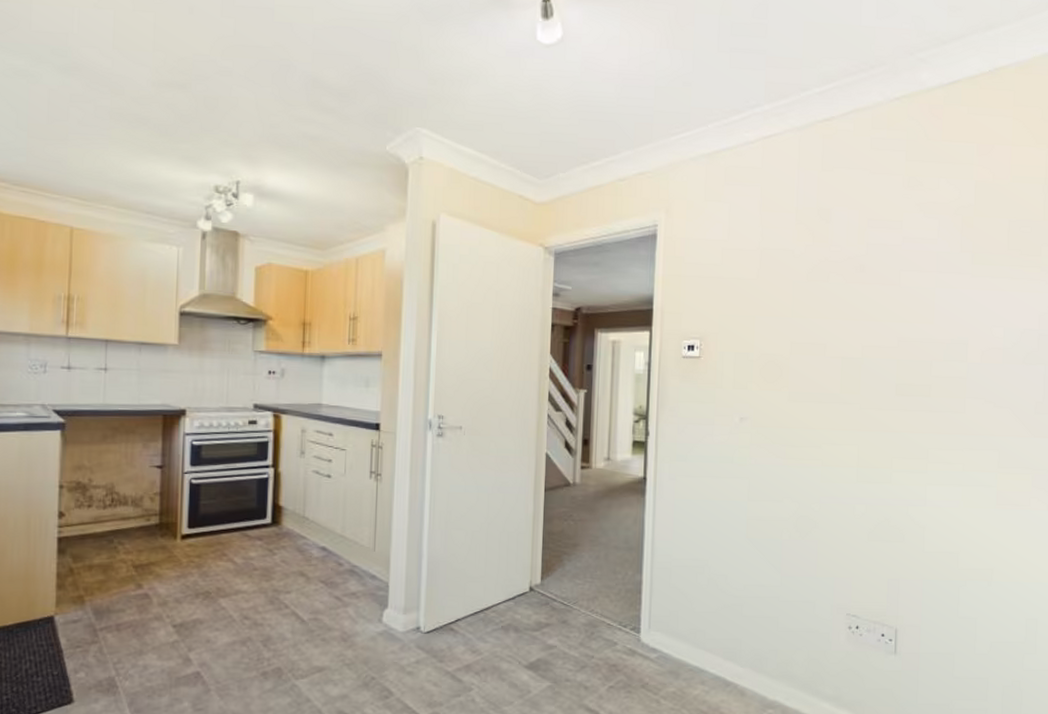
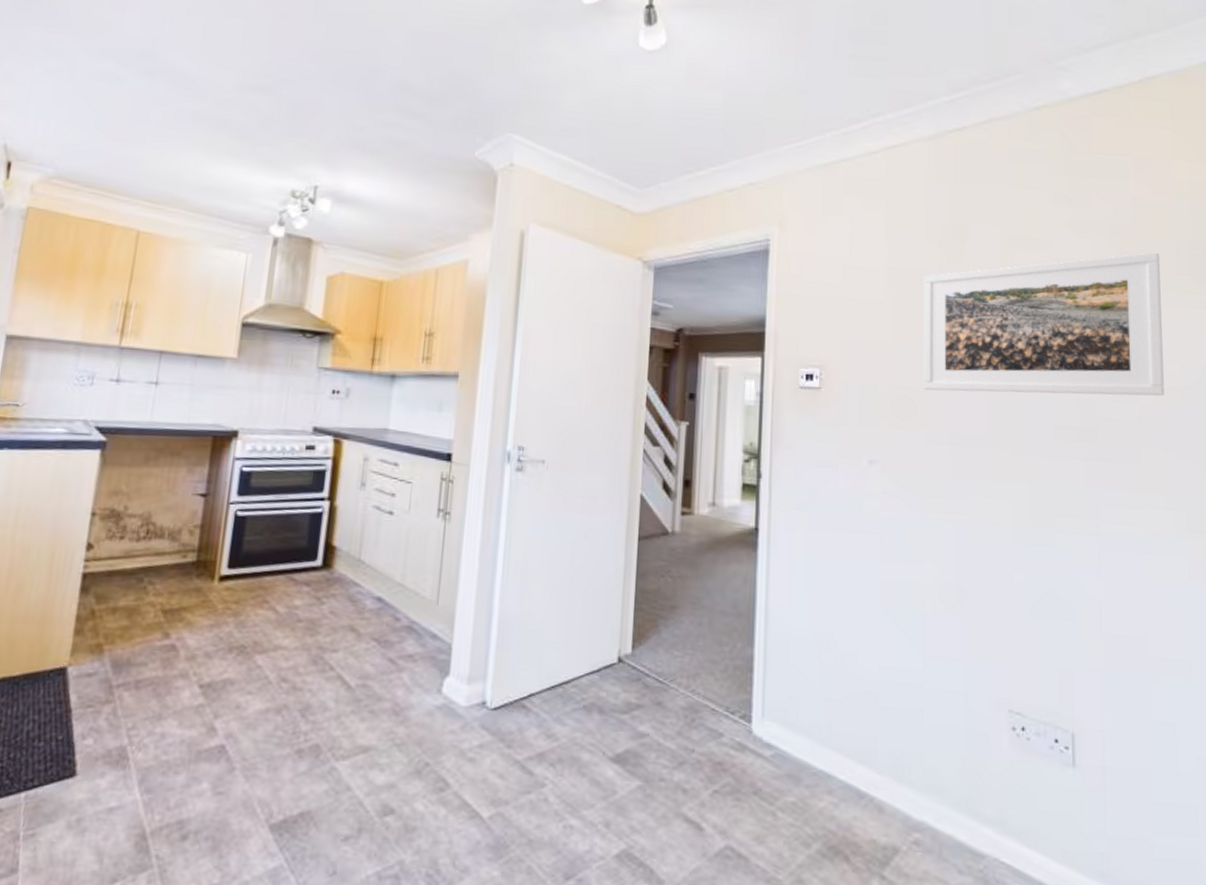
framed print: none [788,230,994,357] -> present [923,252,1164,397]

